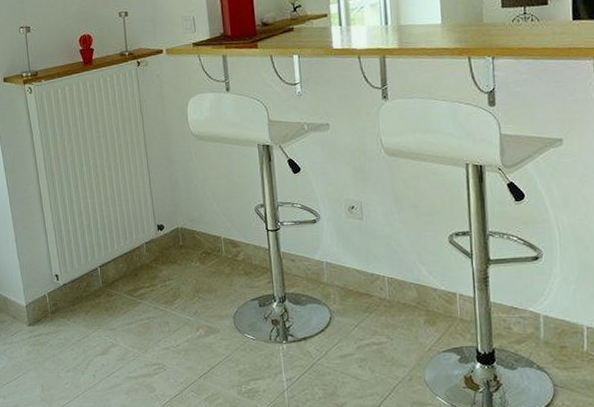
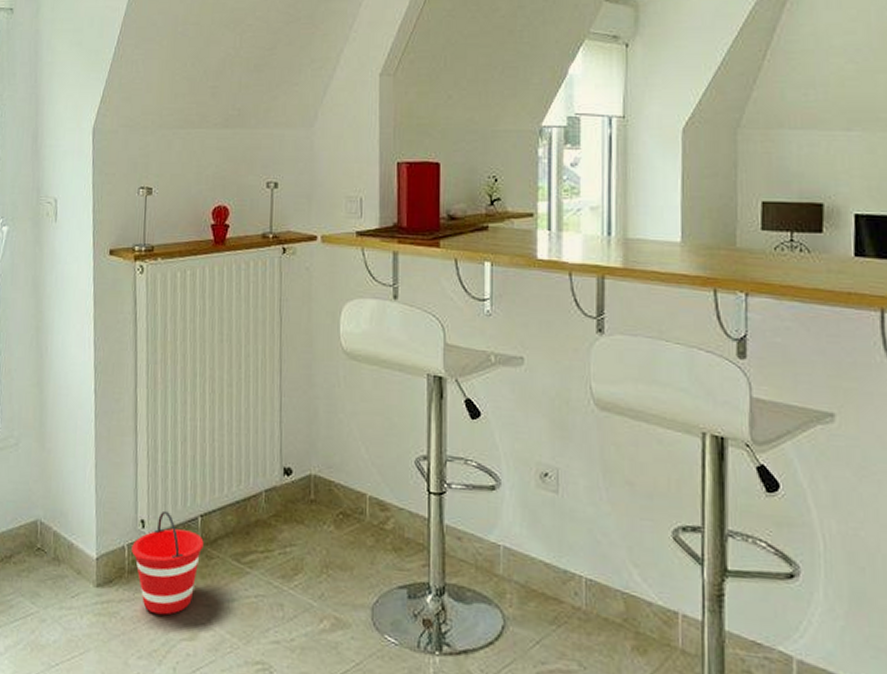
bucket: none [51,266,105,340] -> present [131,510,204,615]

